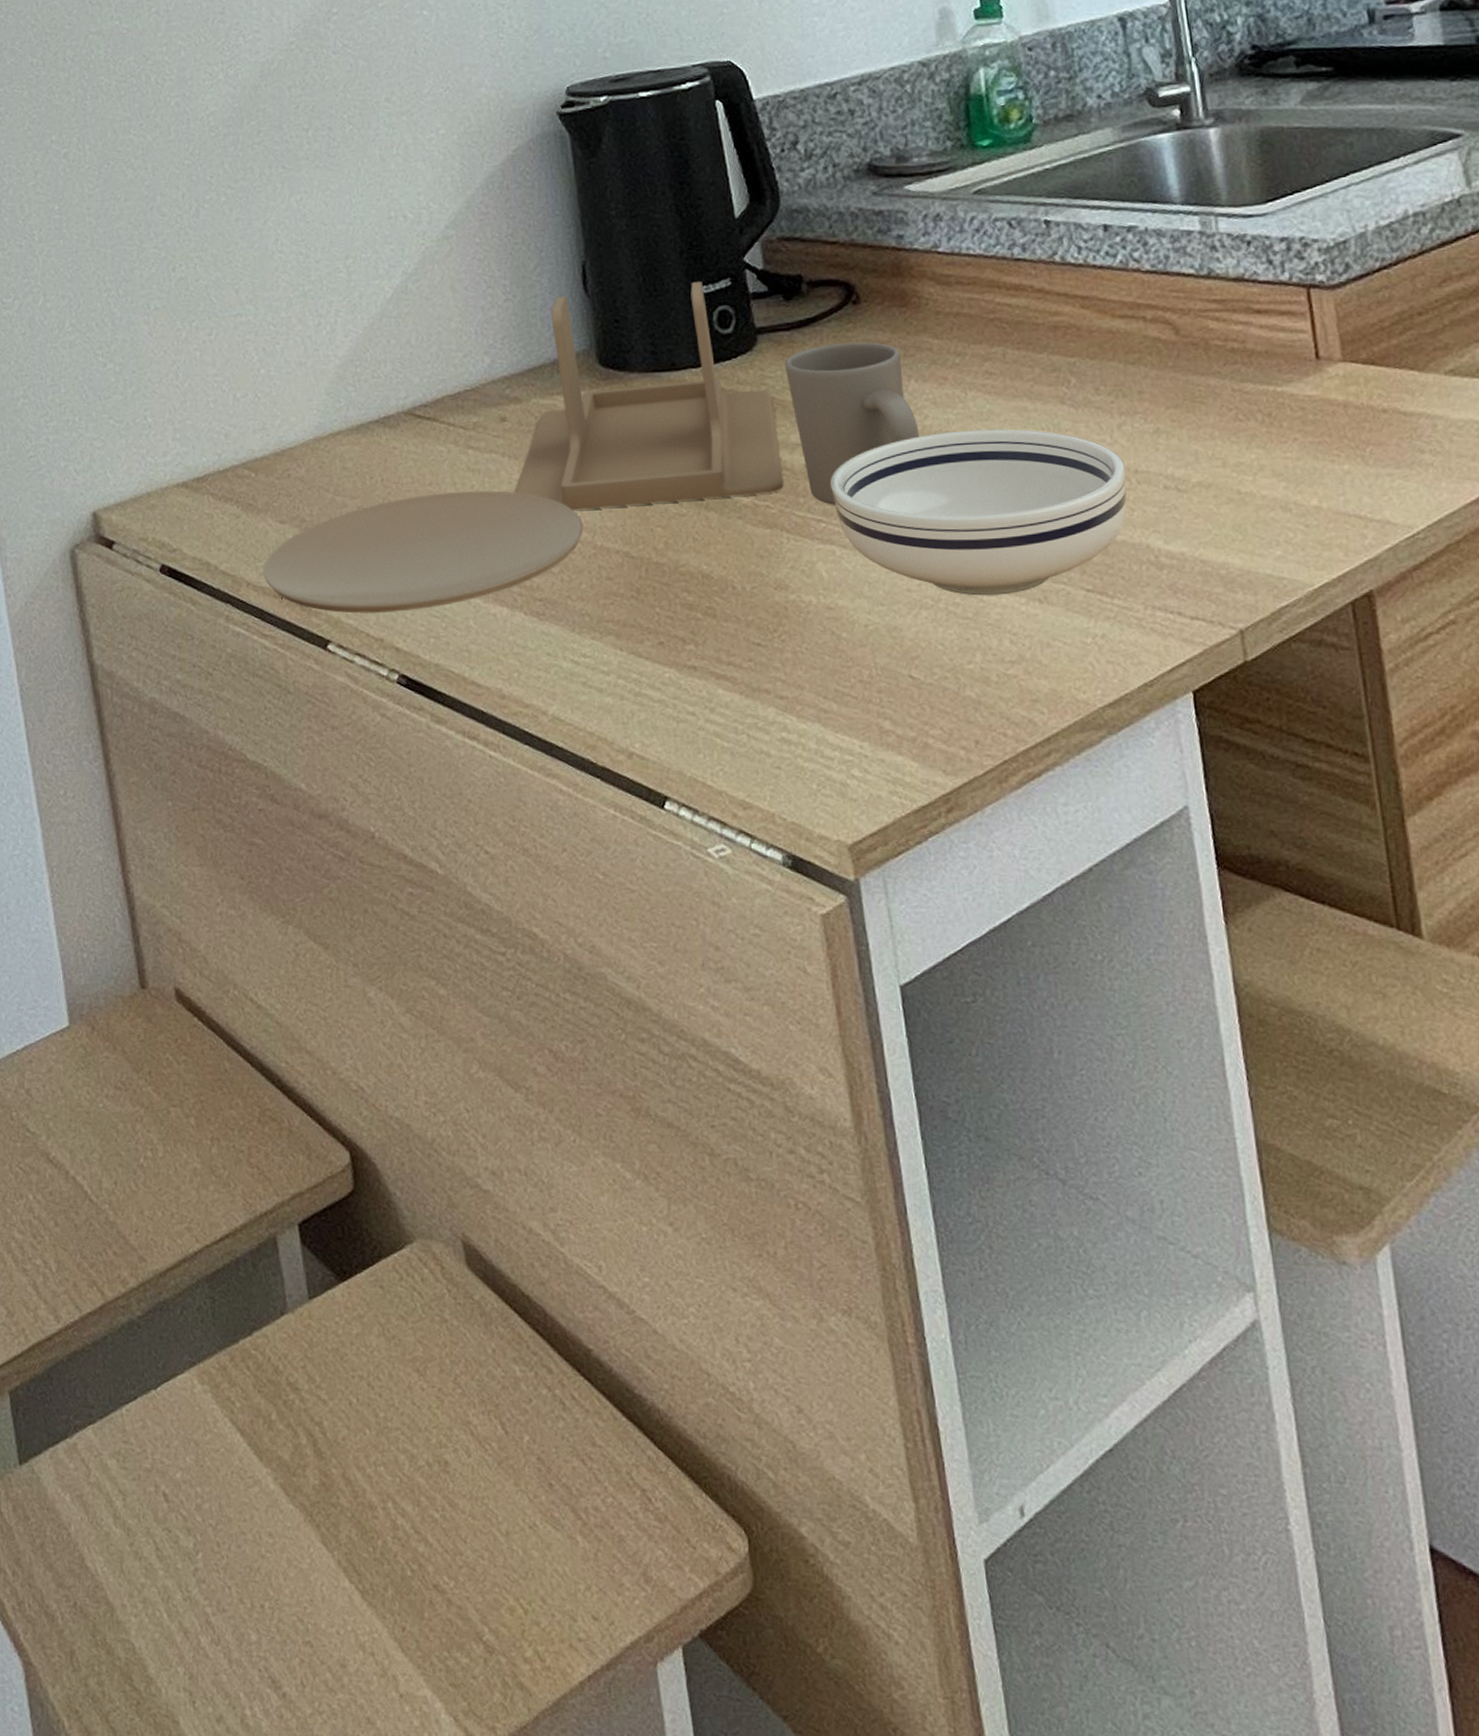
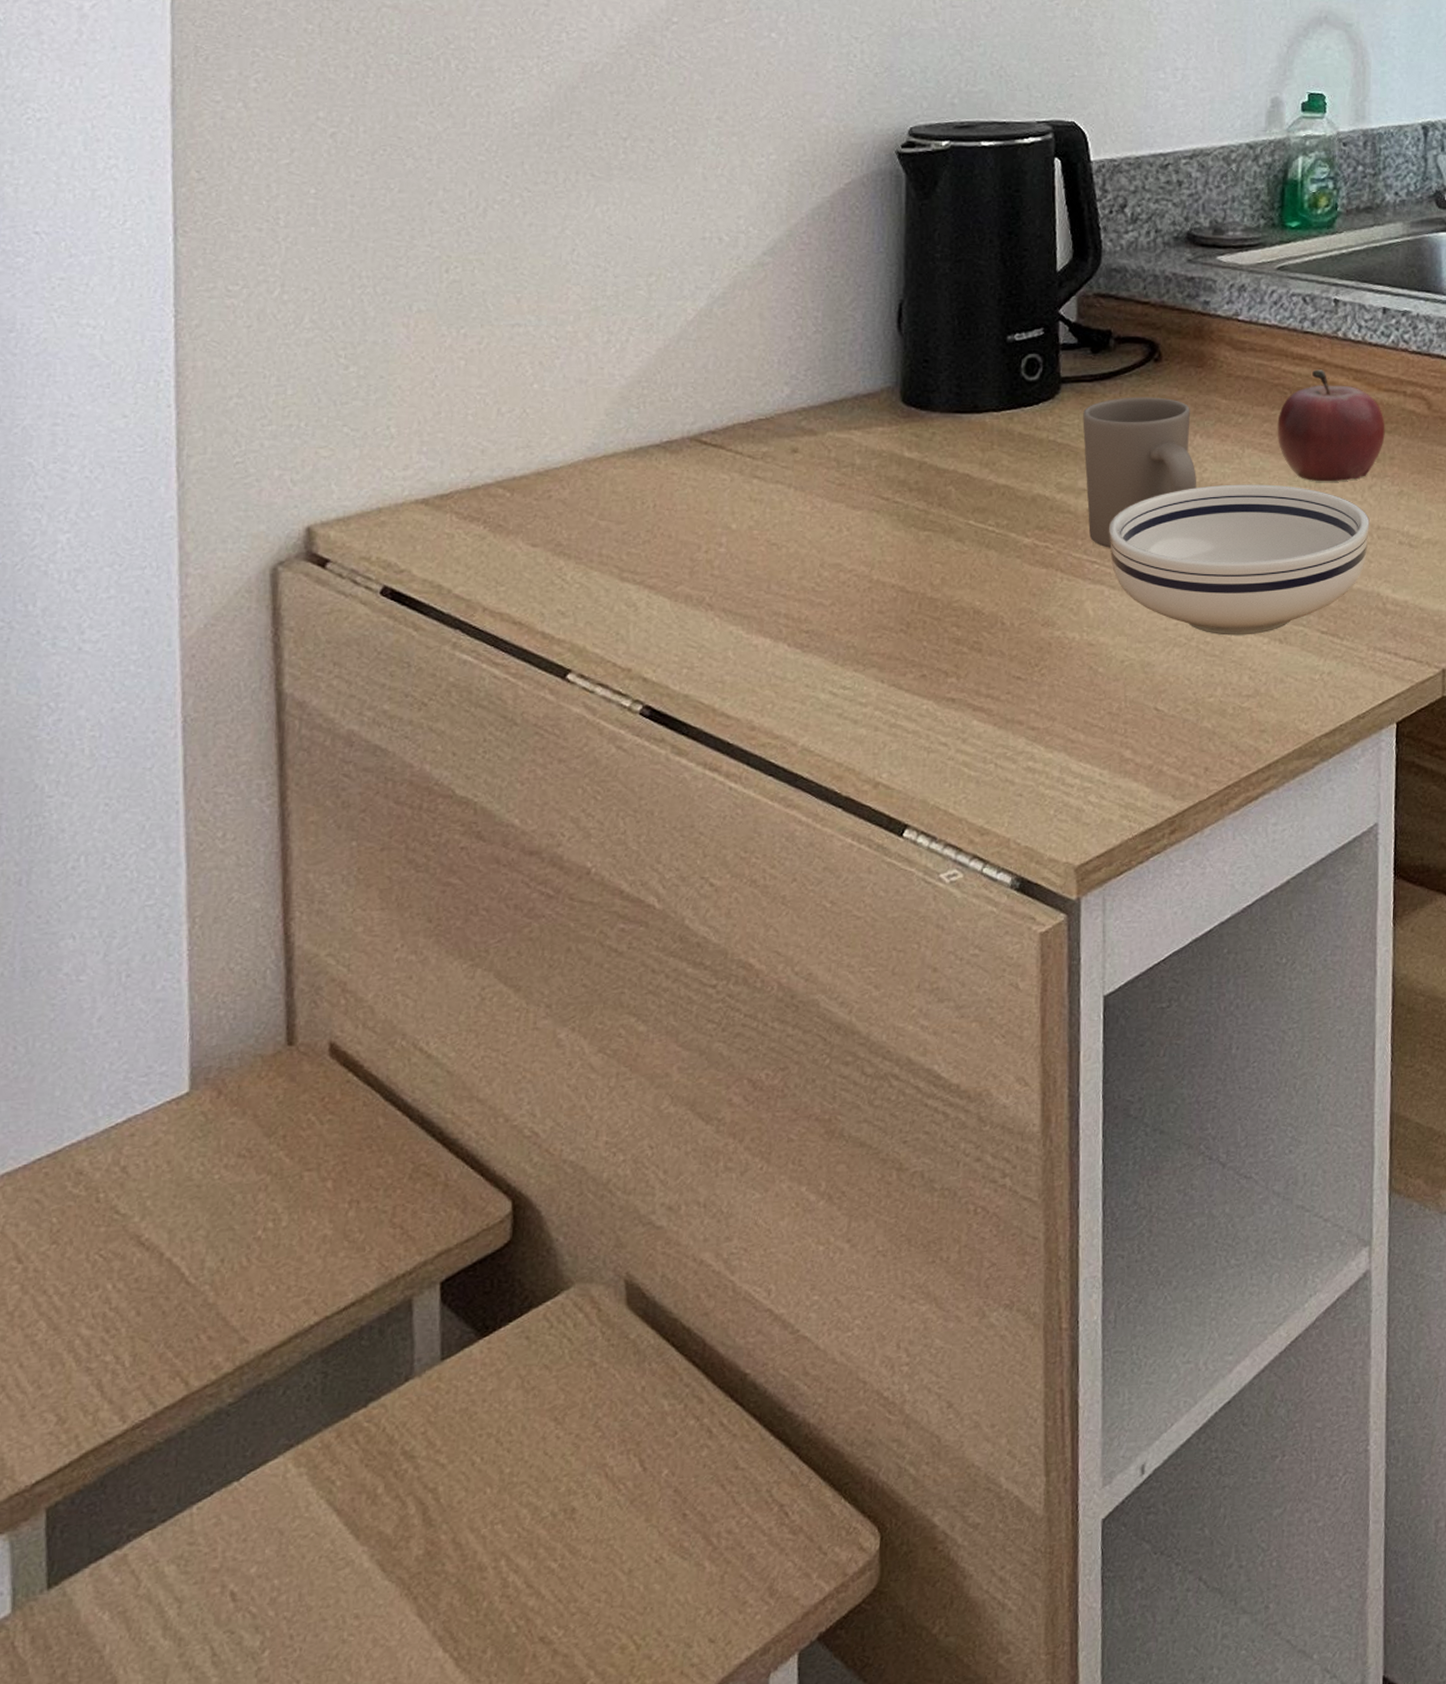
plate: present [263,491,584,613] -> none [504,522,862,642]
napkin holder: present [514,282,784,510] -> none [796,329,1067,544]
fruit: none [999,299,1128,423] -> present [1277,369,1385,482]

